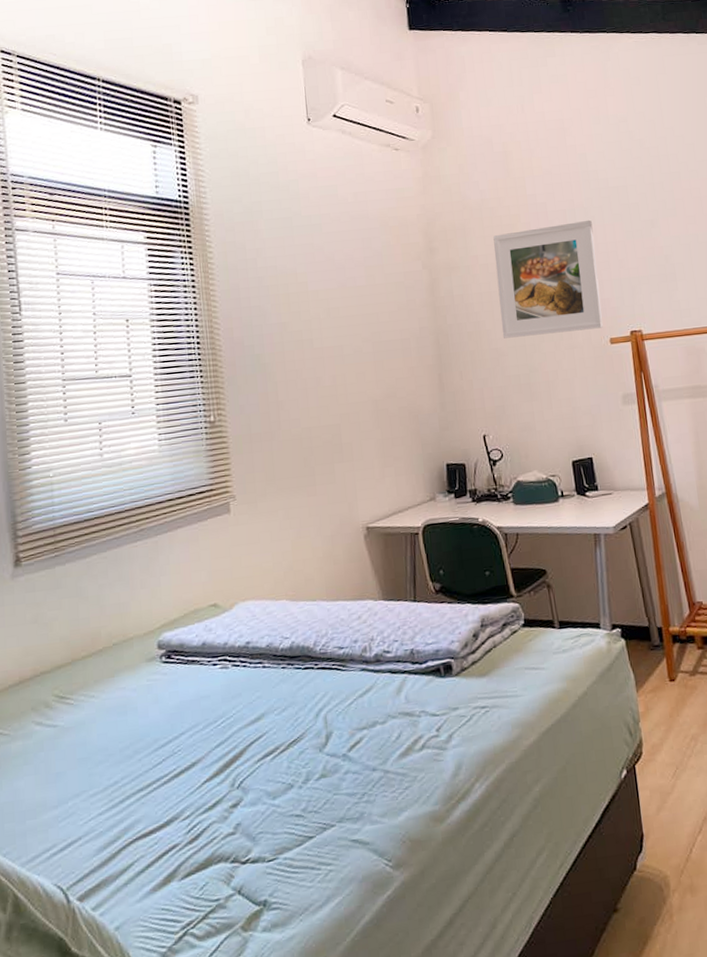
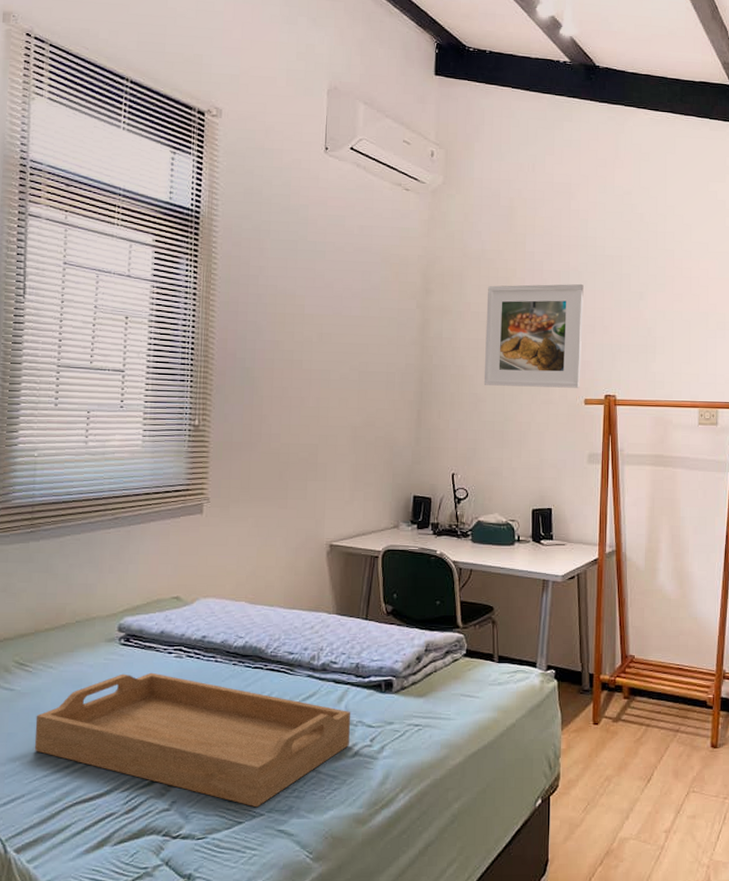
serving tray: none [83,688,415,819] -> present [34,672,351,808]

